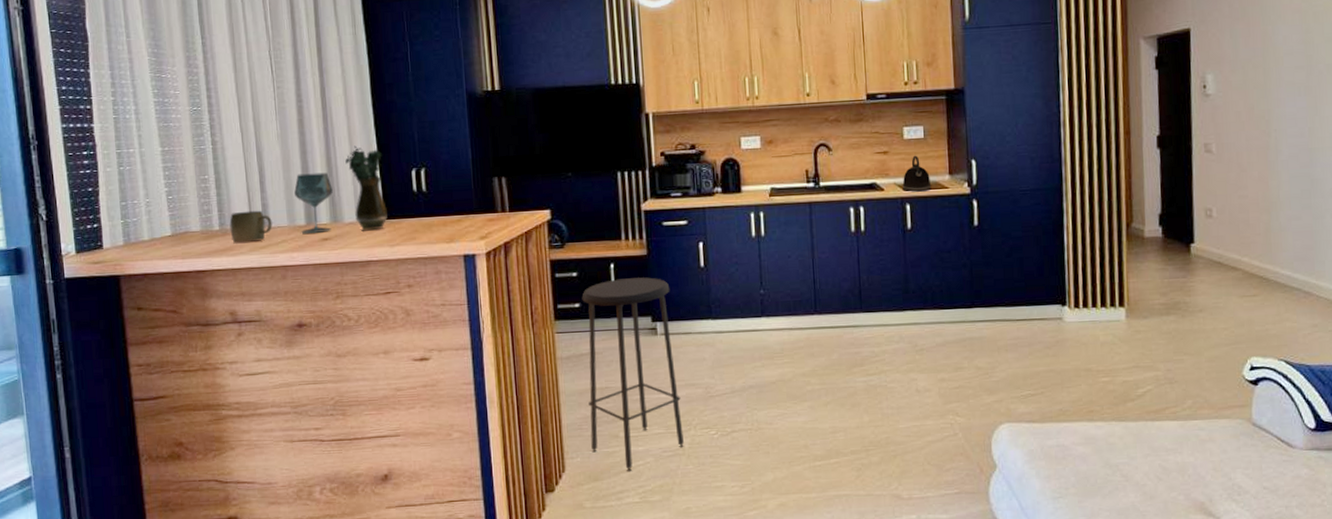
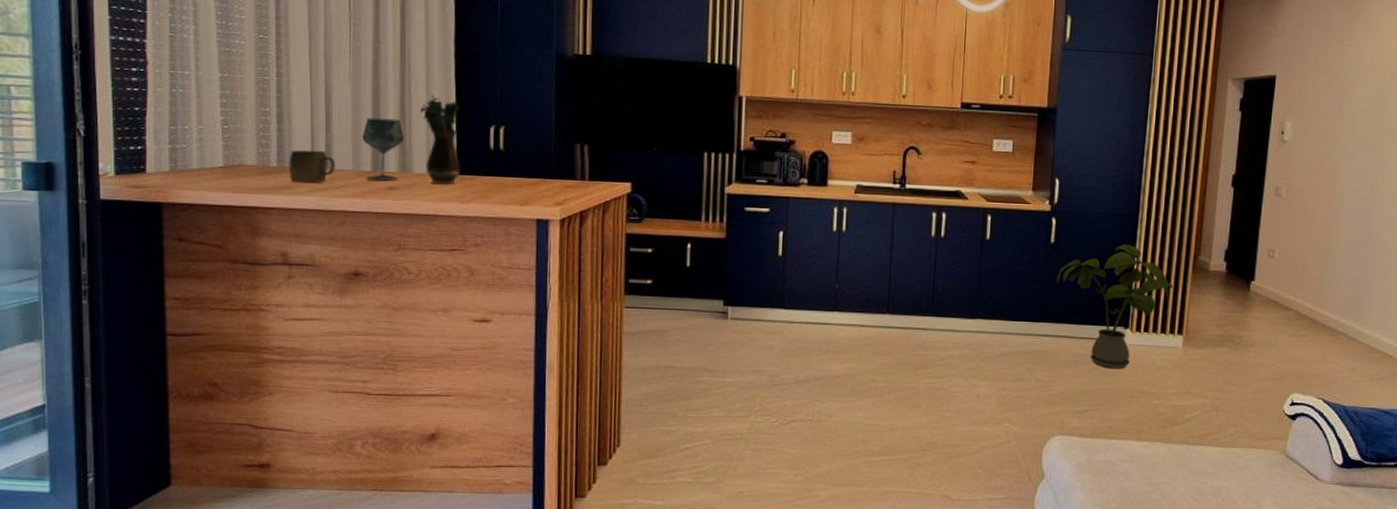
bar stool: present [582,277,685,472] -> none [649,259,745,452]
kettle: present [902,155,932,192] -> none [986,168,1014,205]
house plant: none [985,219,1108,349] -> present [1056,244,1174,369]

